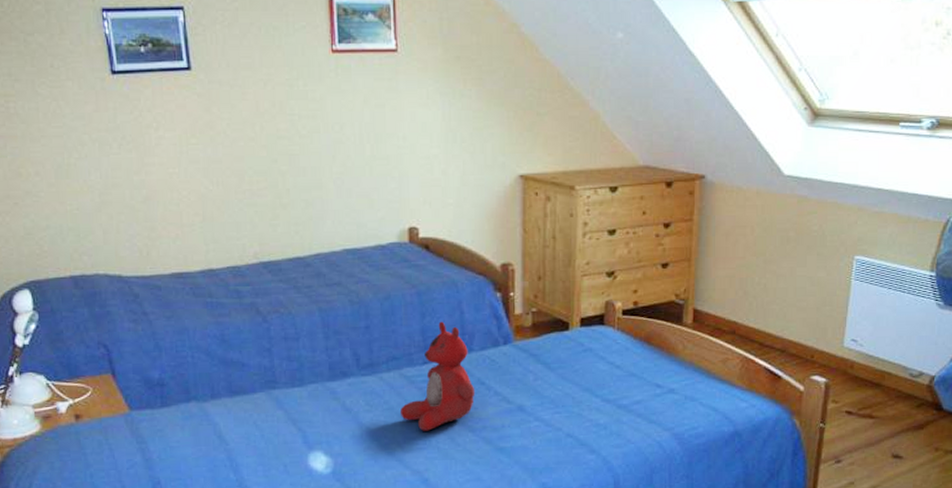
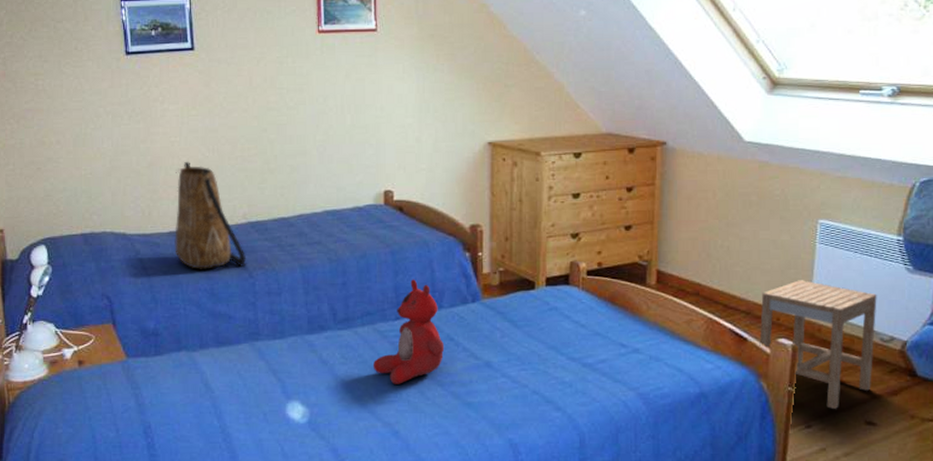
tote bag: none [176,195,260,314] -> present [175,161,247,269]
stool: none [793,317,908,444] -> present [759,280,877,409]

